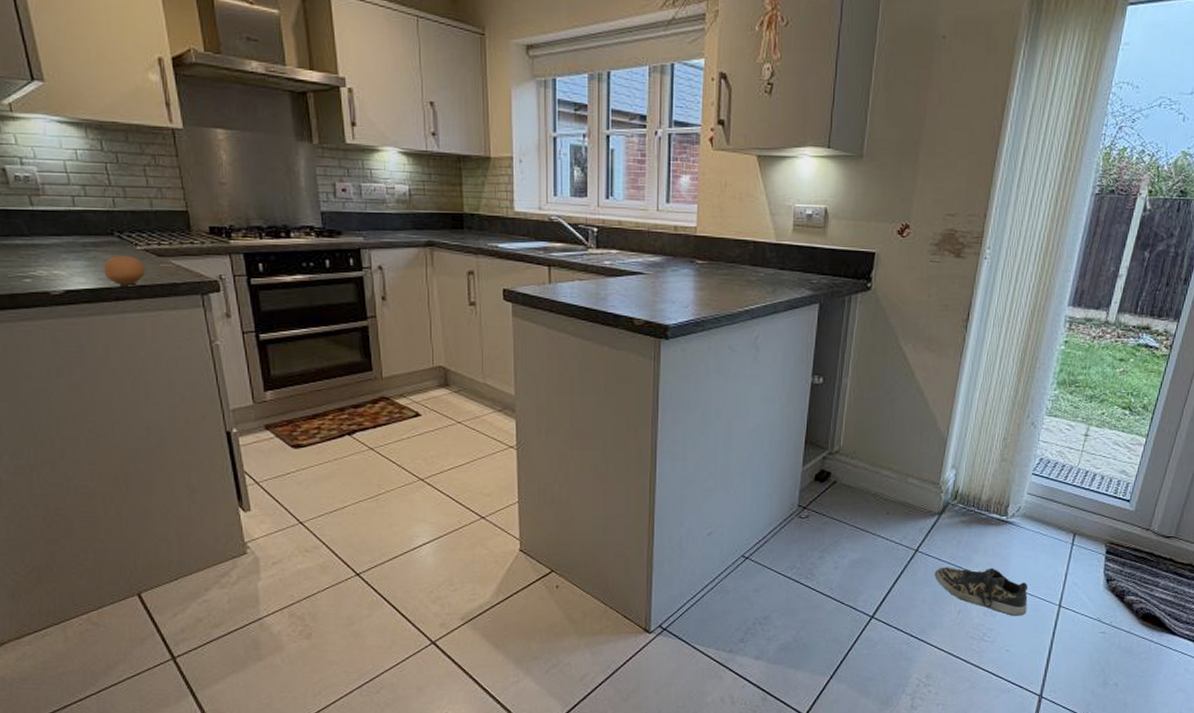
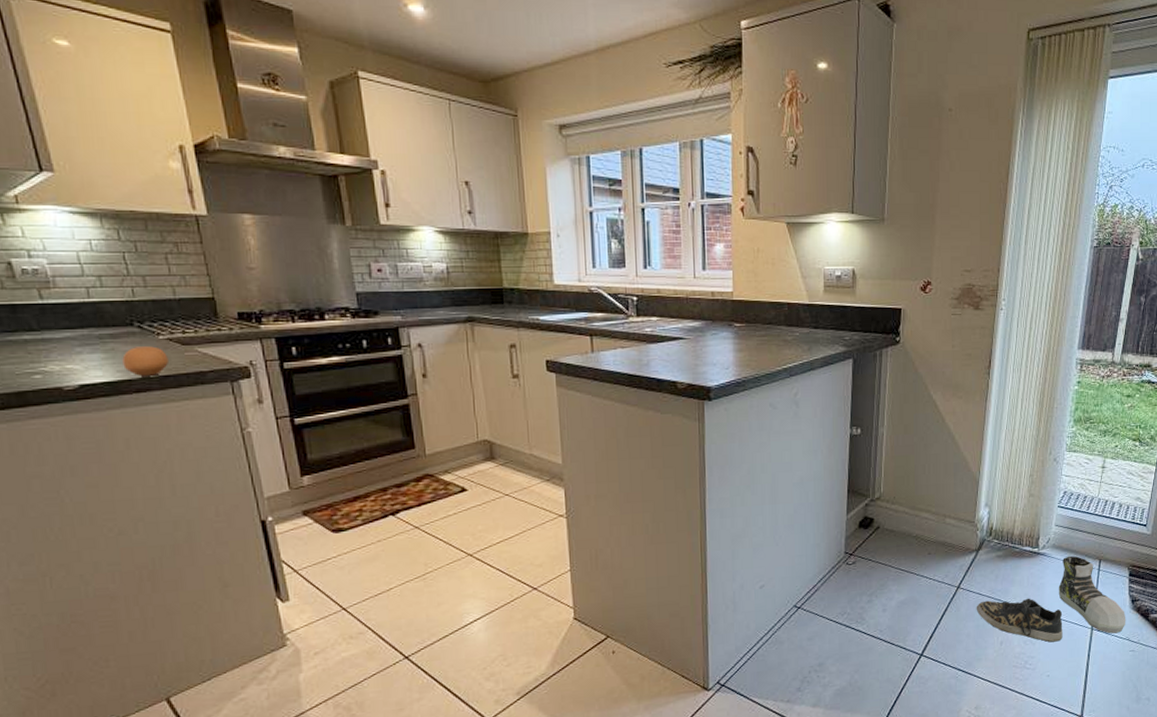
shoe: none [1025,527,1099,613] -> present [1058,555,1126,634]

